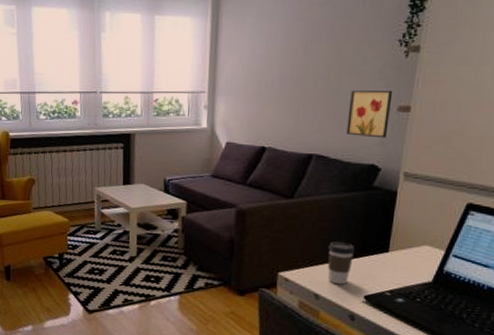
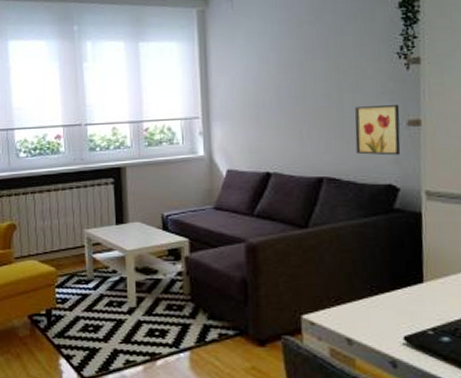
coffee cup: present [327,241,355,285] -> none [354,273,386,326]

